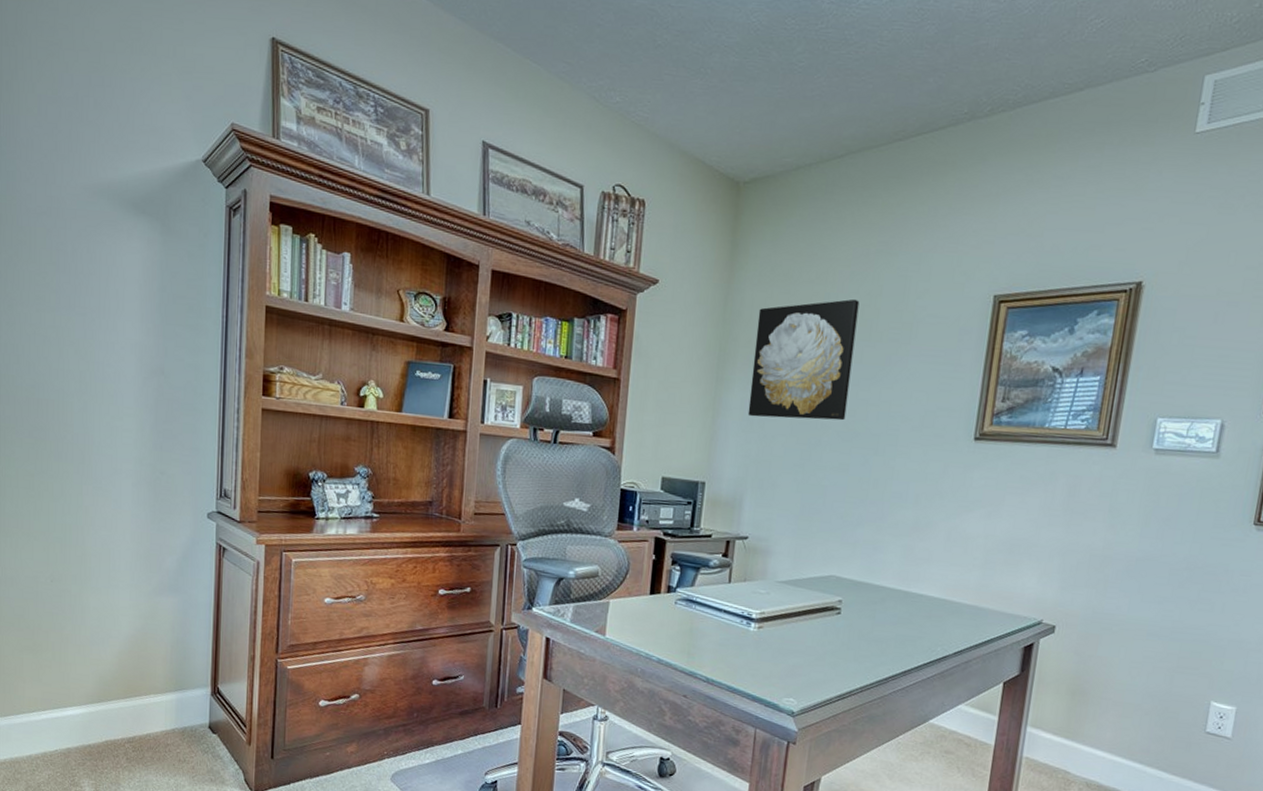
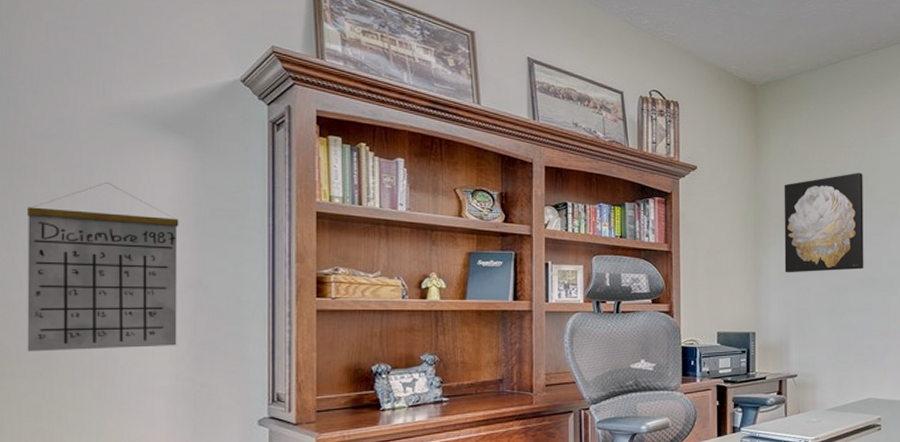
calendar: none [22,262,146,432] -> present [26,182,179,352]

